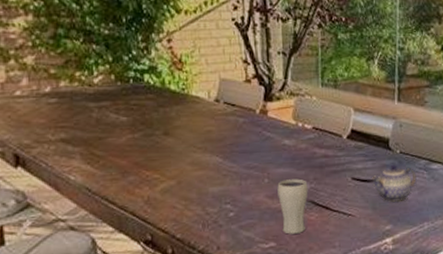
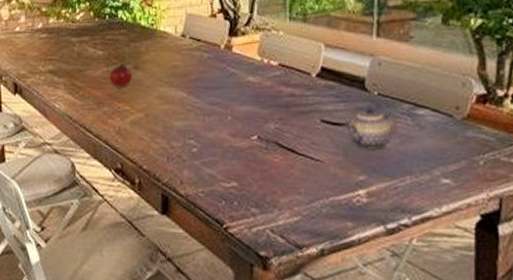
fruit: none [135,130,162,156] -> present [109,63,132,88]
drinking glass: present [277,178,308,234] -> none [240,118,273,175]

